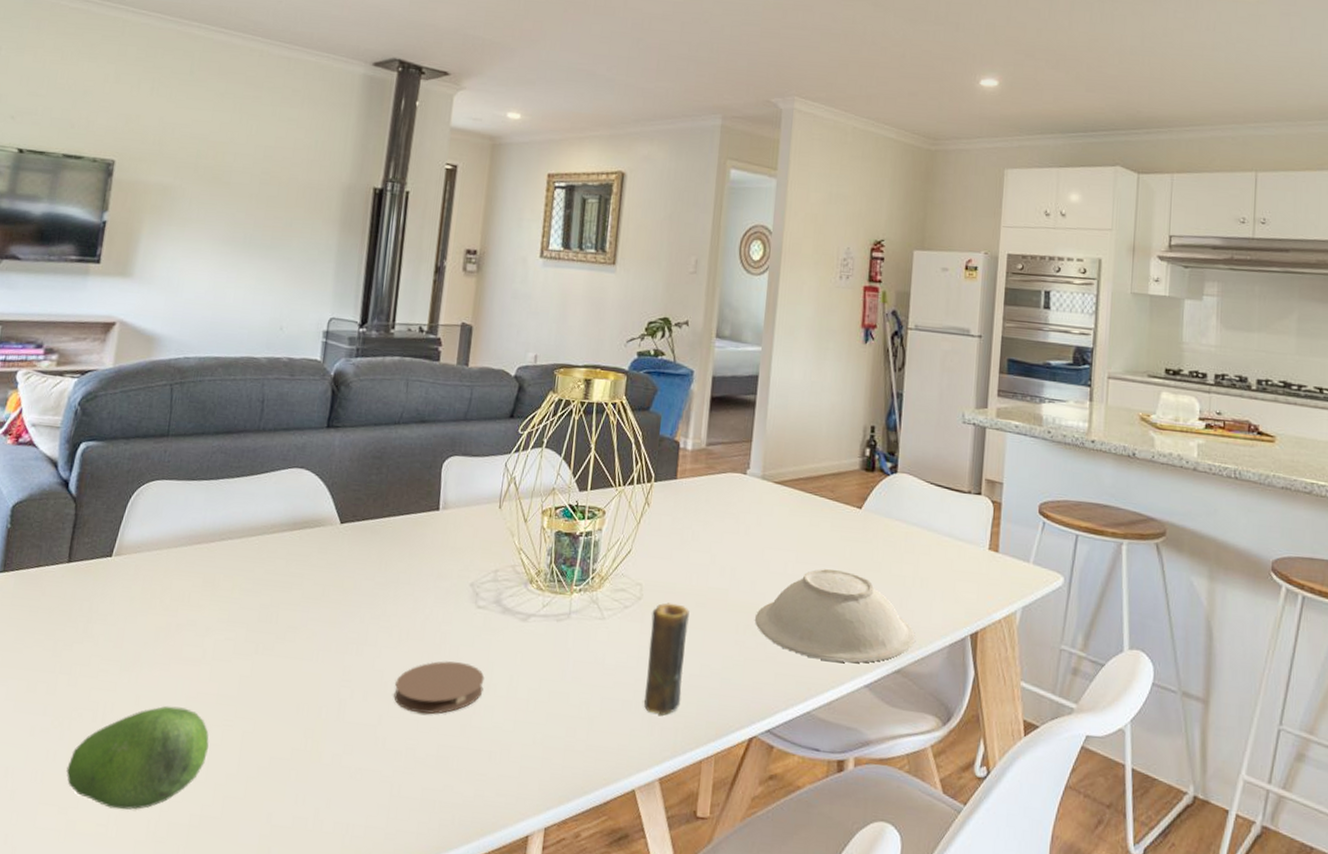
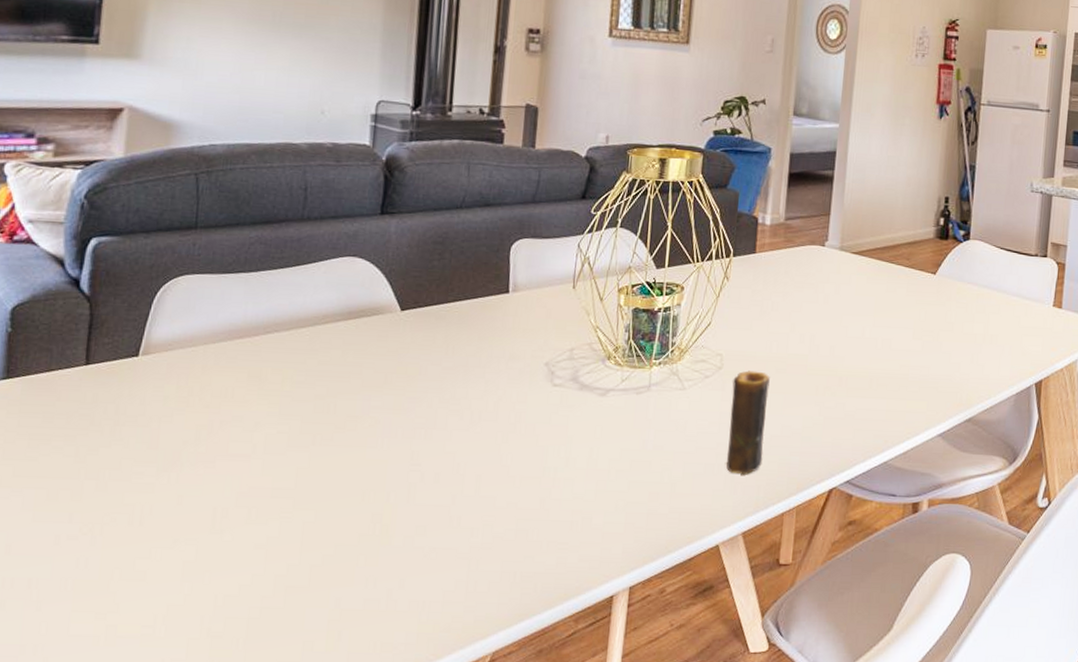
fruit: present [66,705,209,810] -> none [101,503,266,610]
coaster: present [394,661,485,714] -> none [467,439,563,491]
bowl: present [755,569,915,663] -> none [834,331,985,415]

